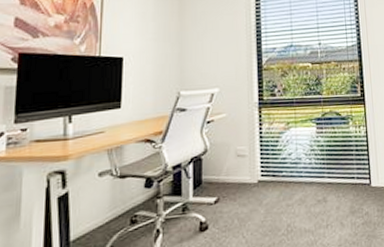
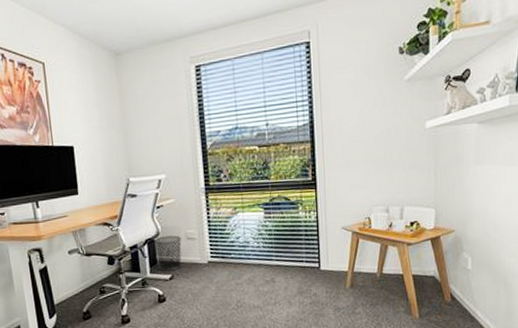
waste bin: none [201,152,231,194] -> present [154,235,182,271]

